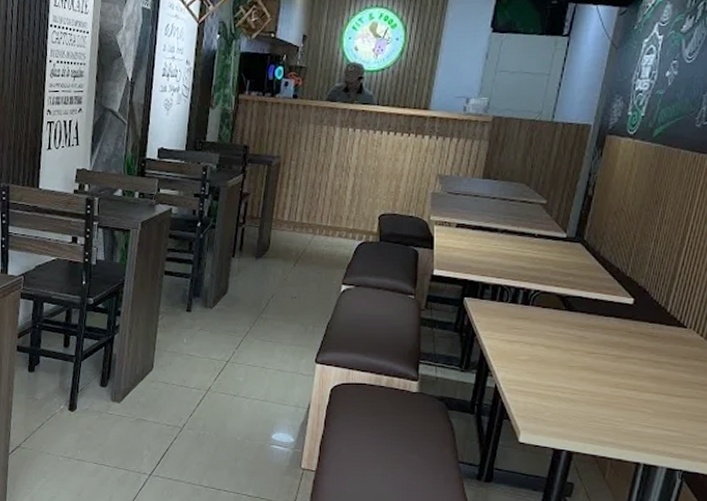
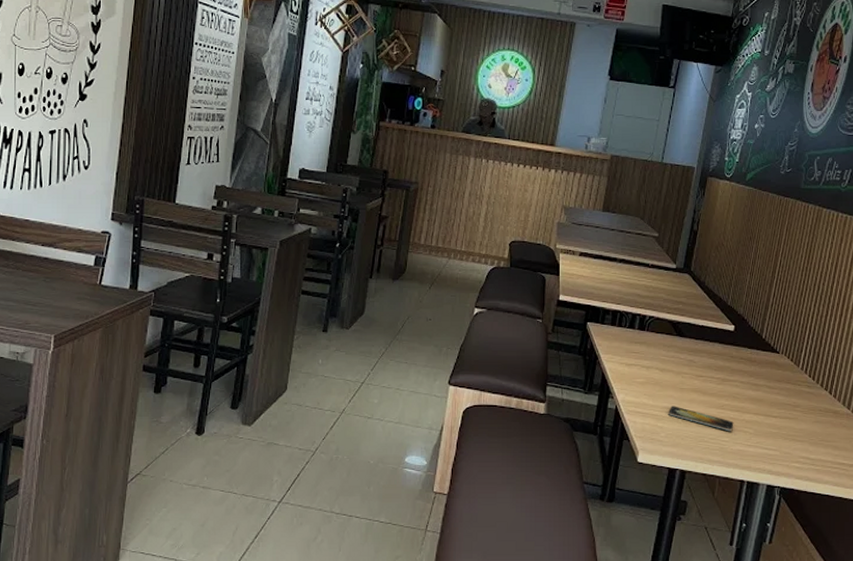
smartphone: none [555,384,630,412] -> present [668,406,734,432]

